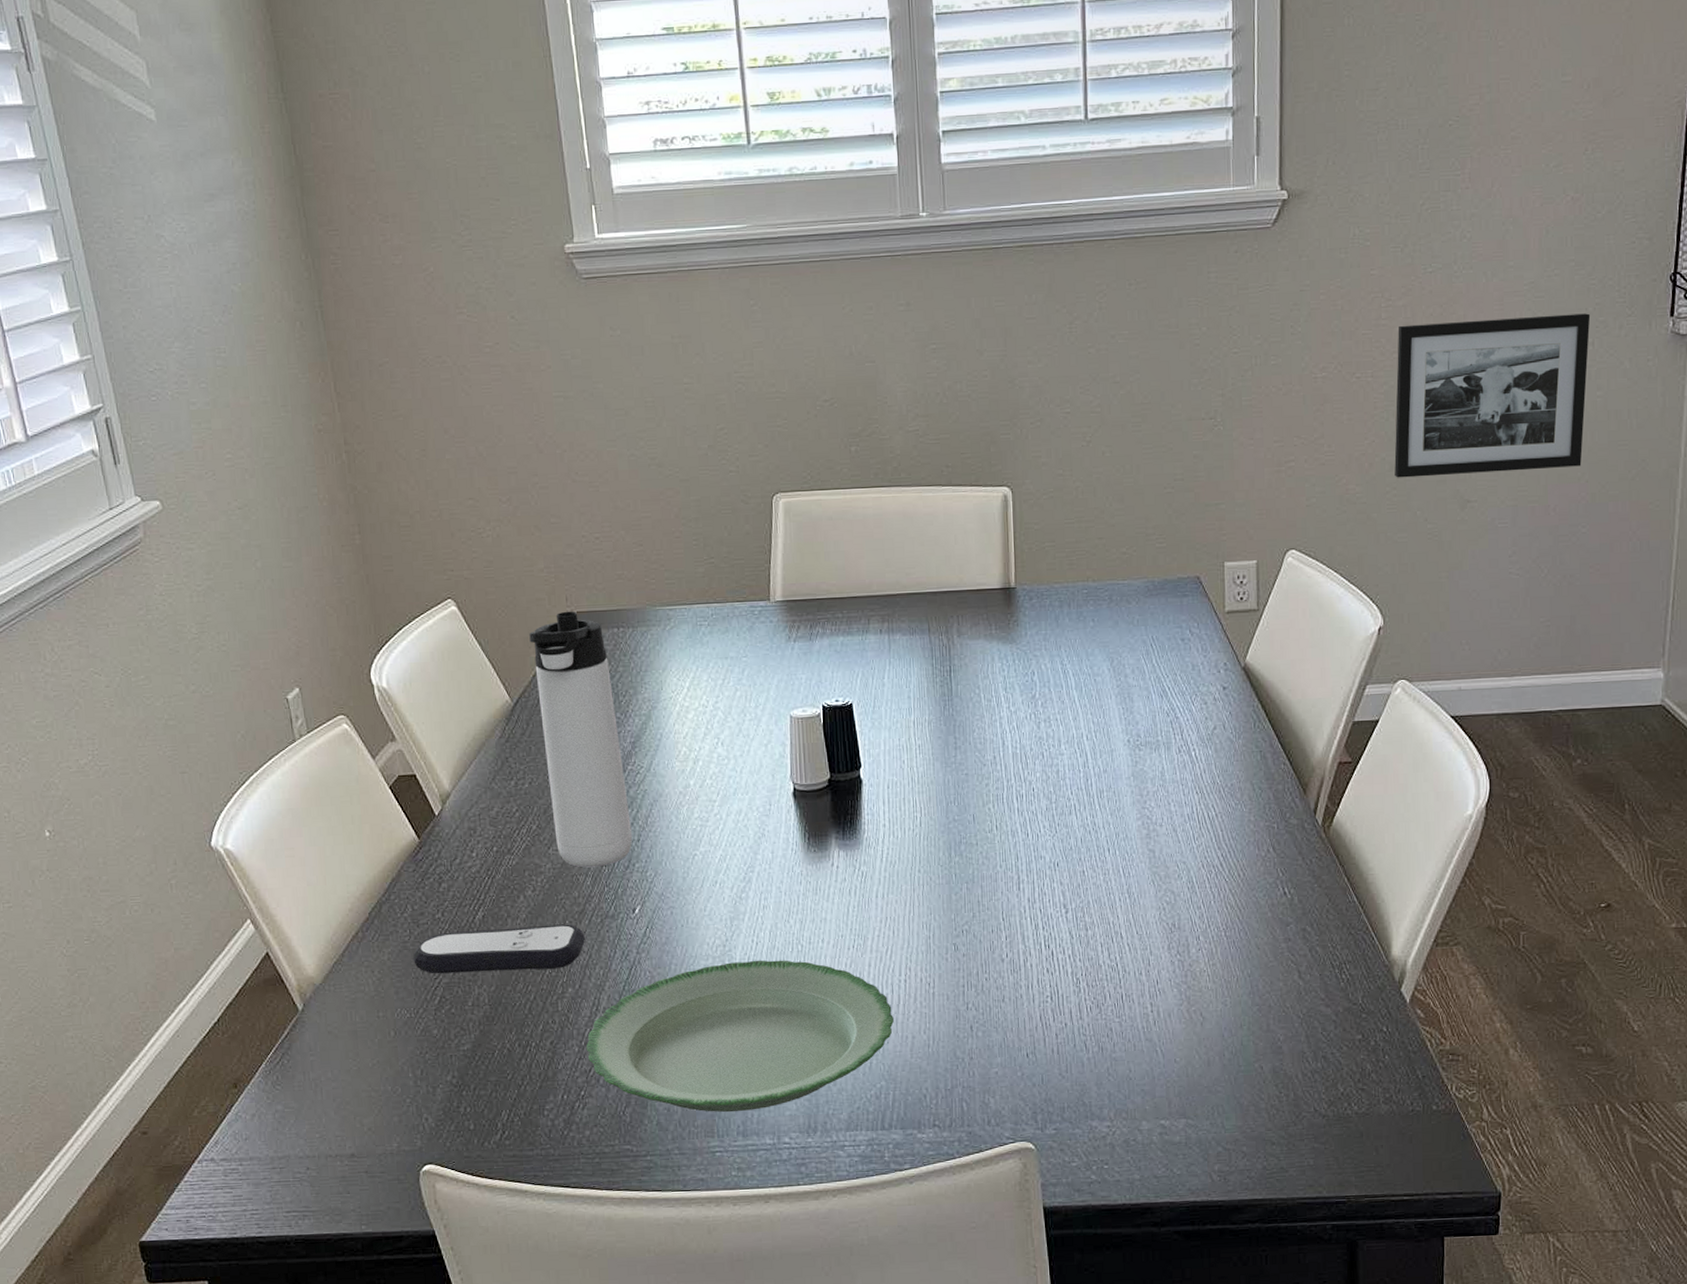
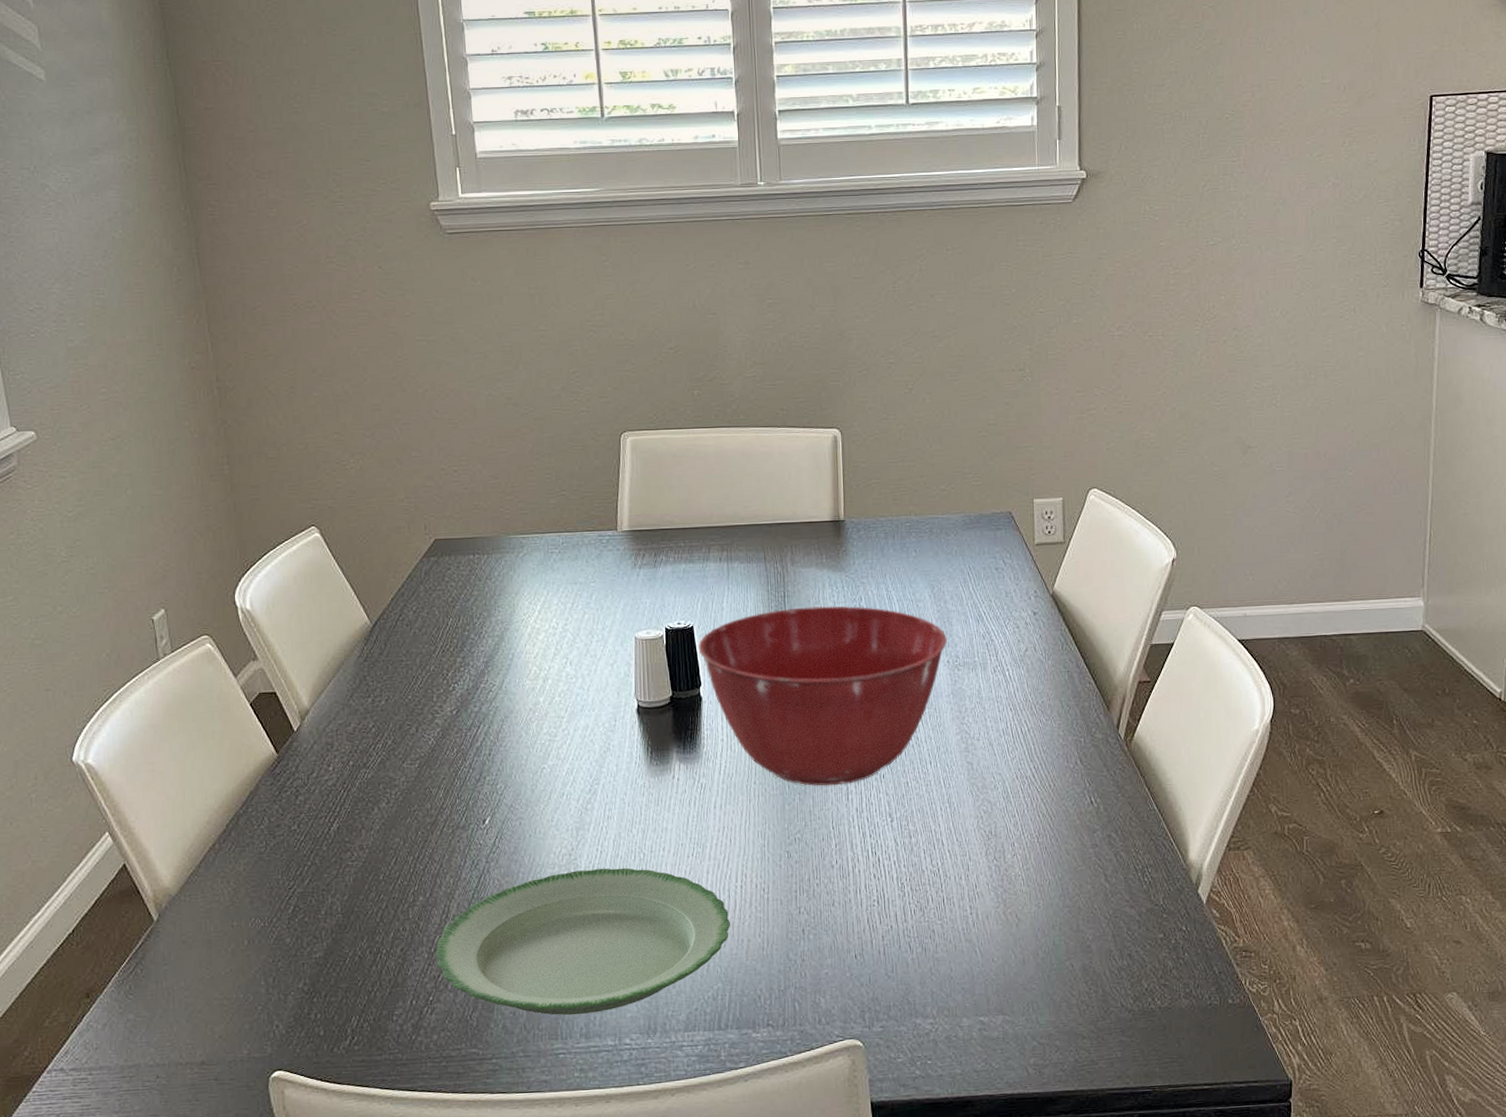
remote control: present [412,924,585,974] -> none [267,835,436,884]
thermos bottle: present [529,611,633,868] -> none [389,538,484,781]
mixing bowl: none [858,681,1127,875] -> present [698,606,947,786]
picture frame: present [1394,313,1591,478] -> none [1183,283,1352,426]

